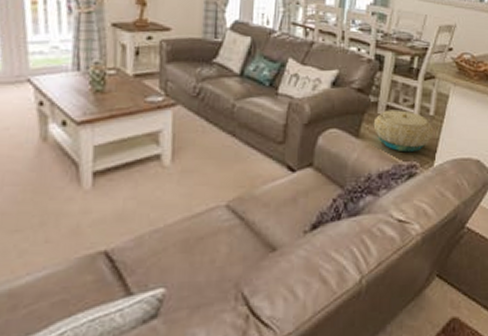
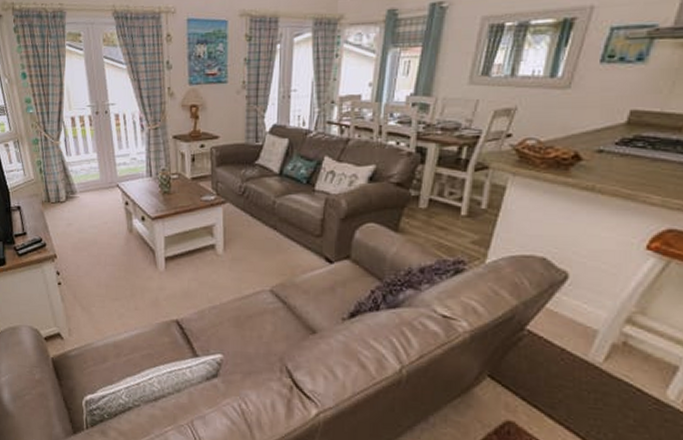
basket: present [373,110,434,153] -> none [414,203,486,248]

